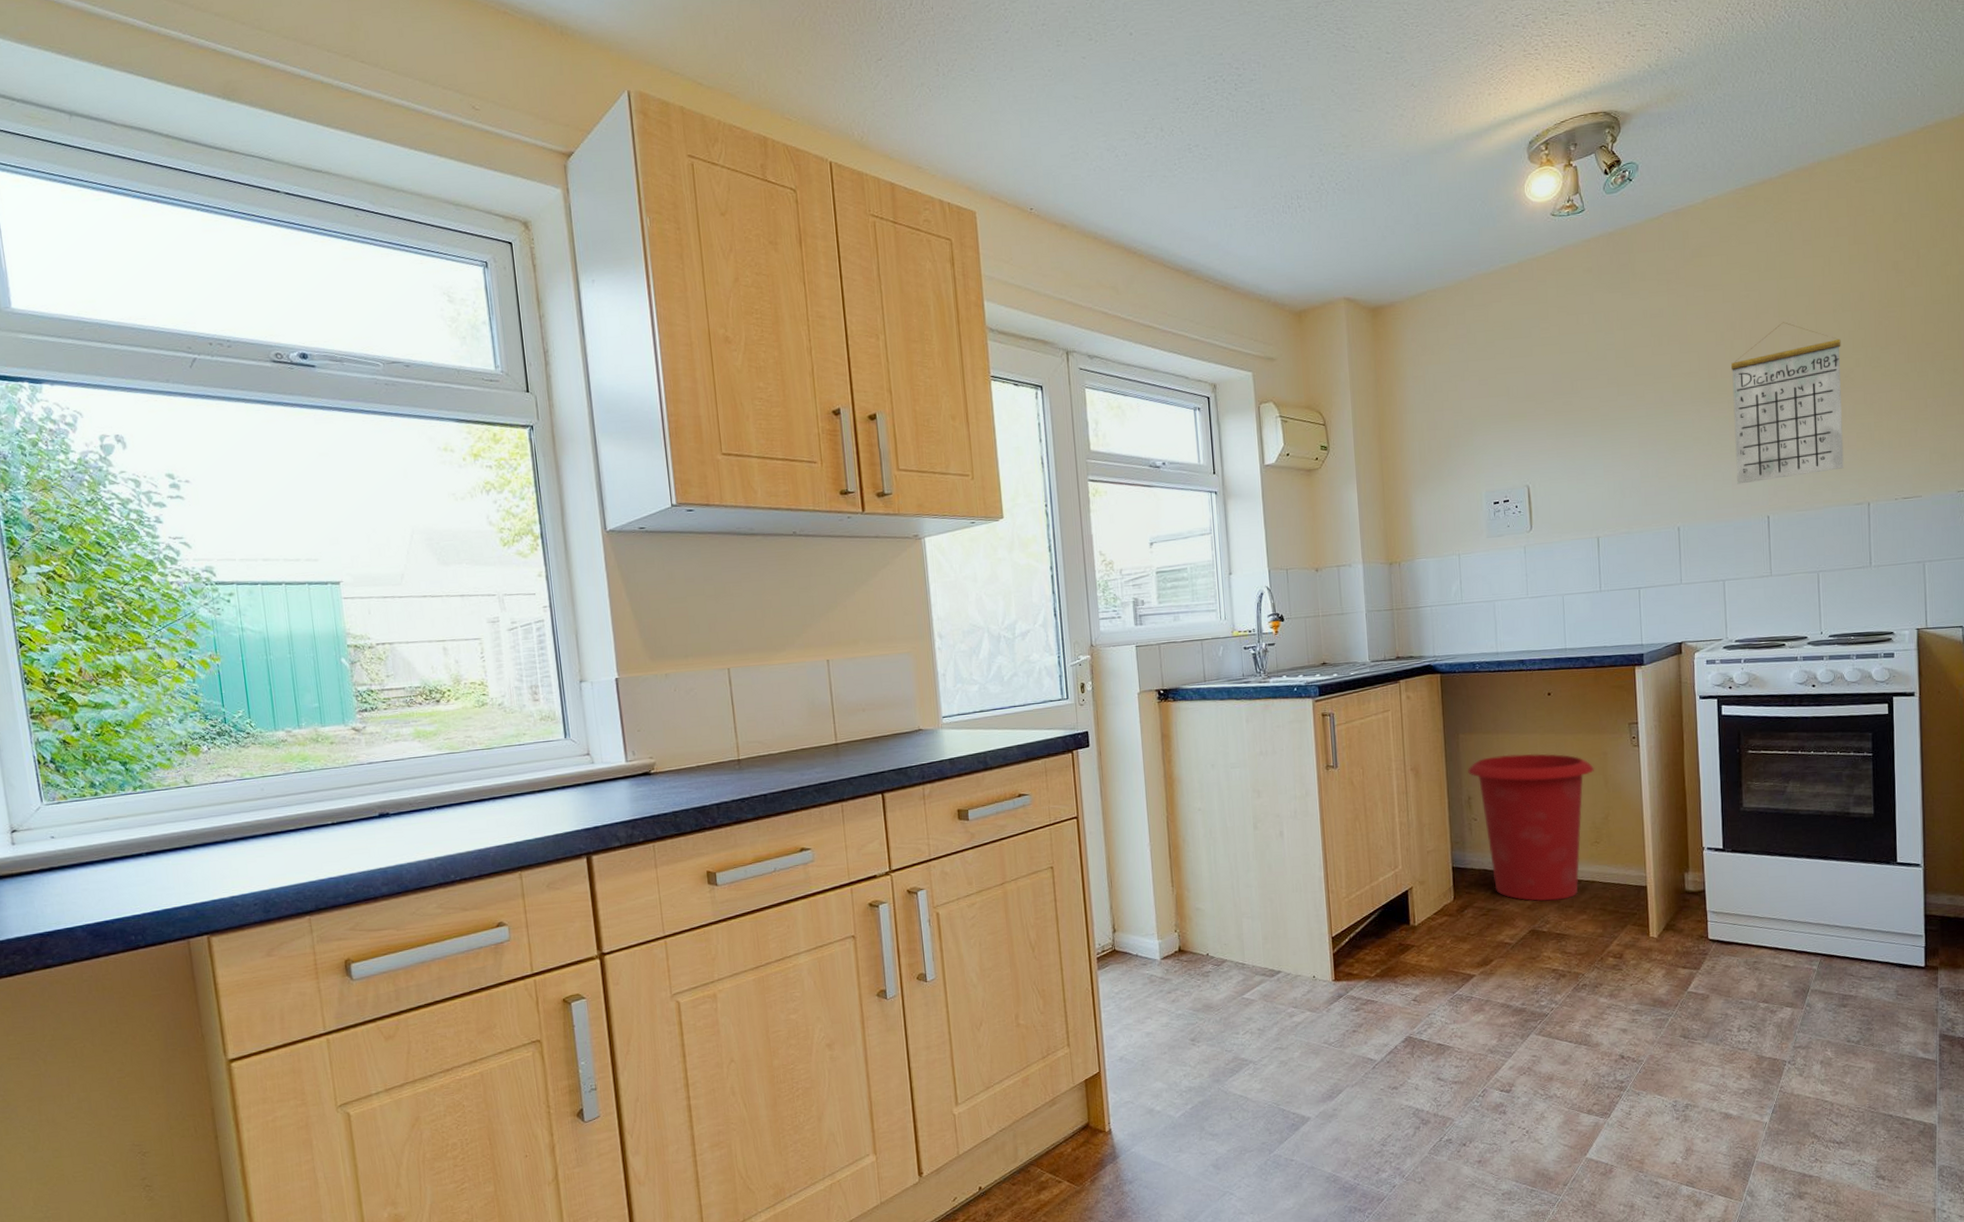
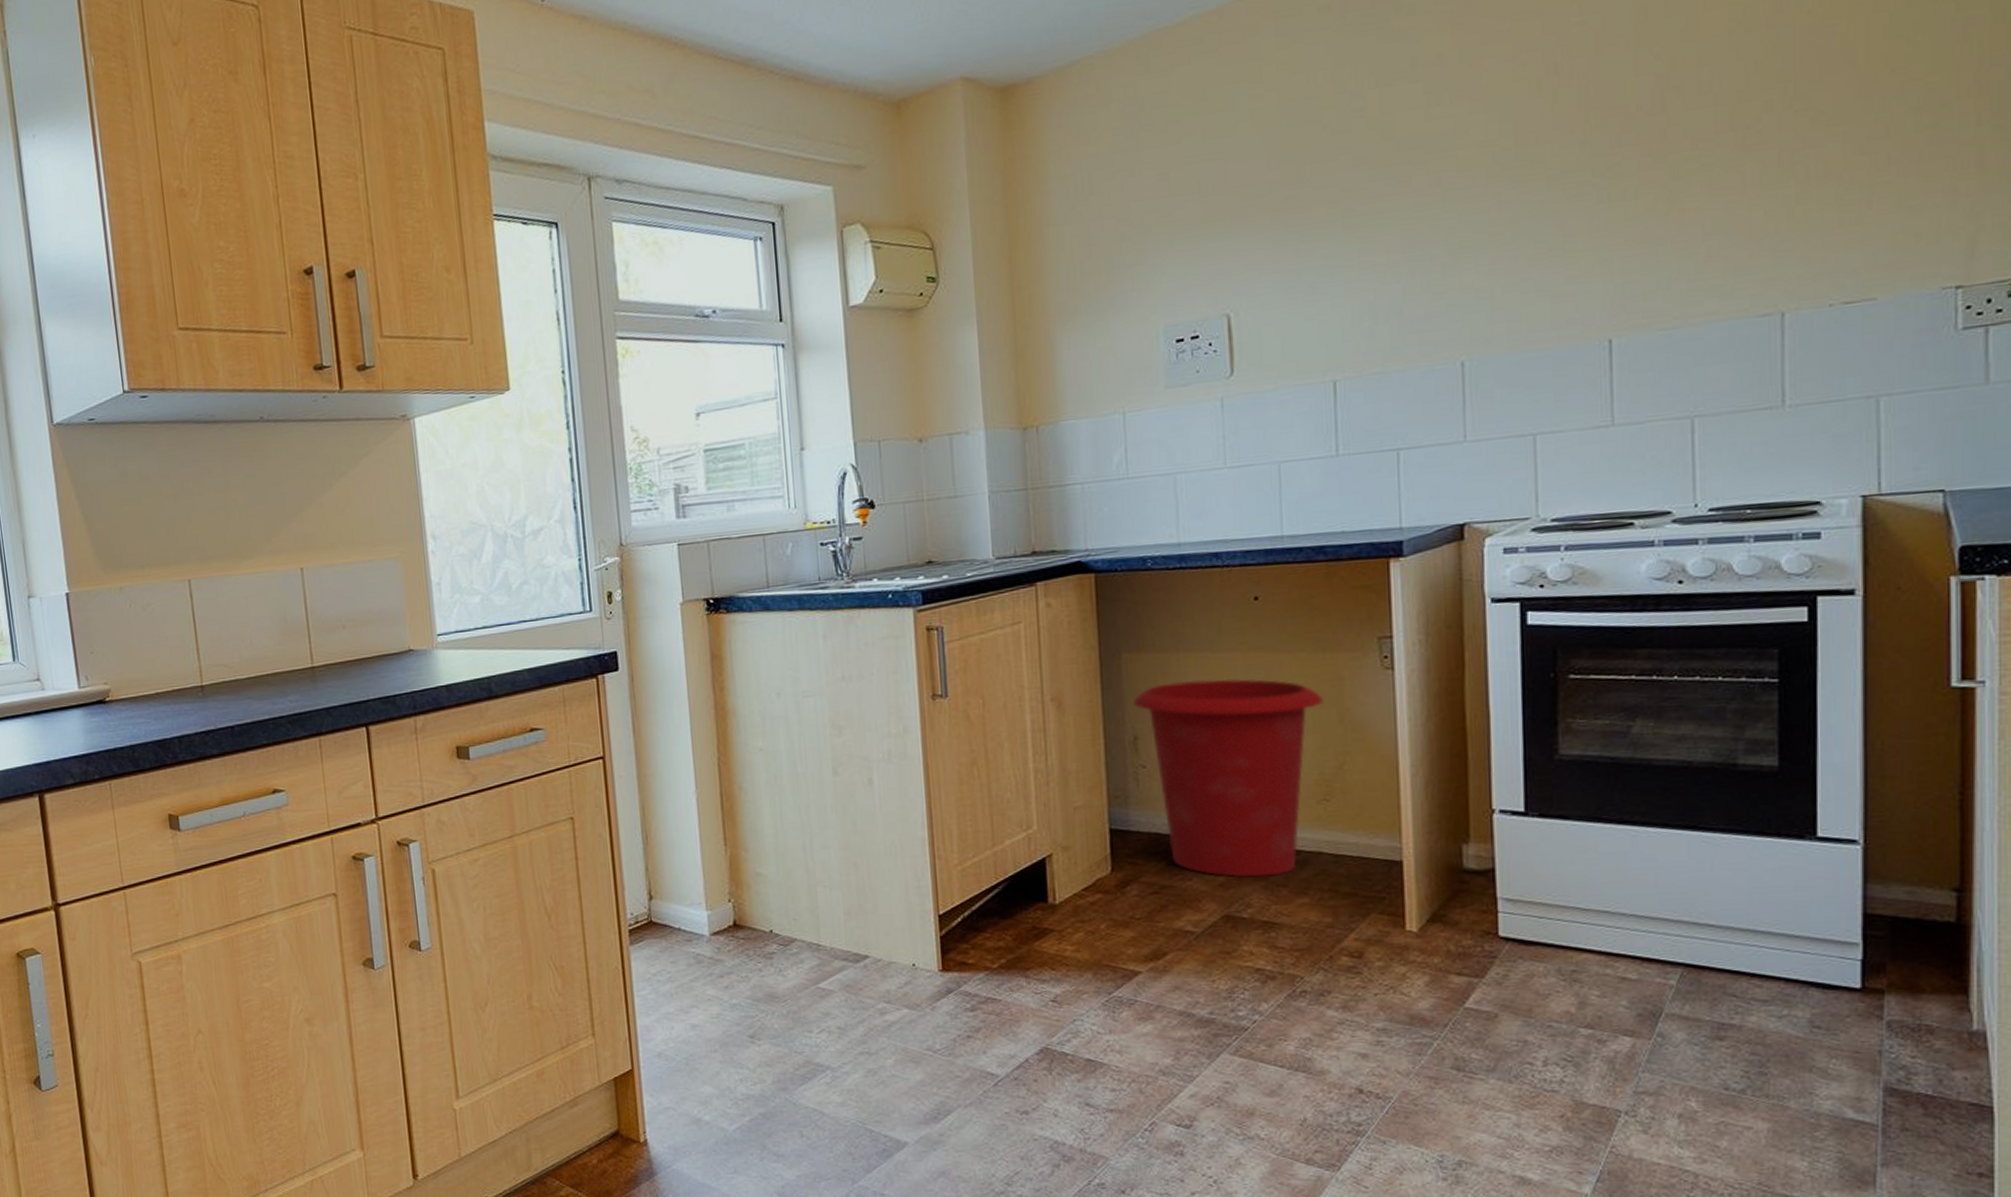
calendar: present [1730,322,1844,485] -> none [1552,55,1741,297]

